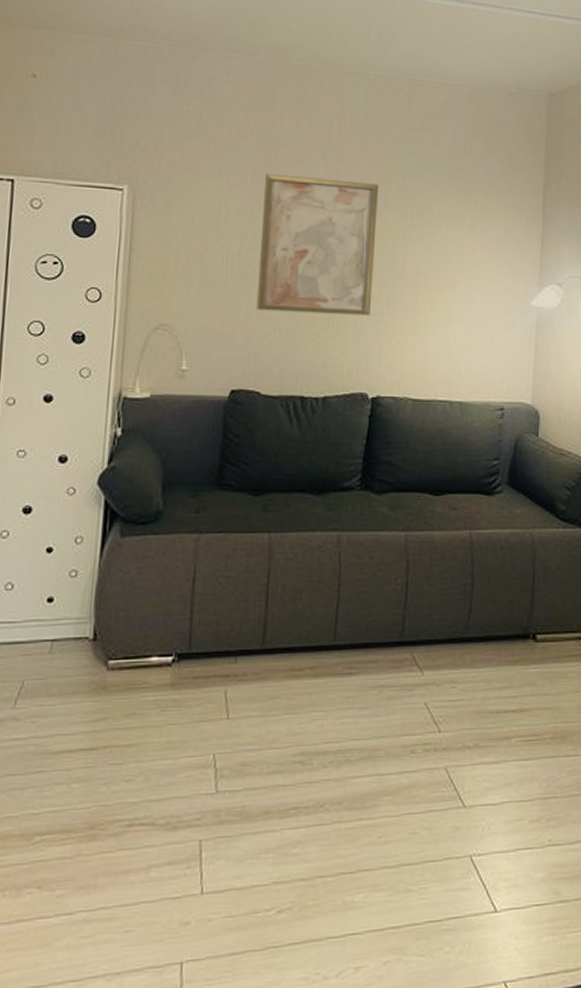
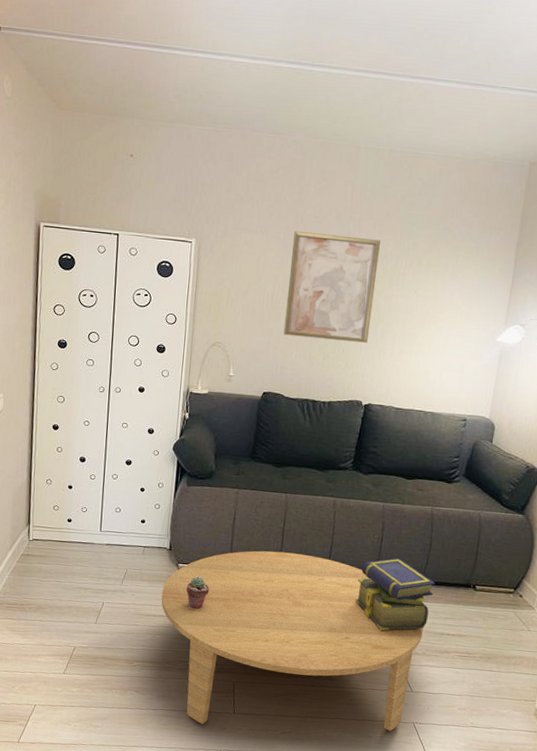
coffee table: none [80,620,473,923] -> present [161,550,423,732]
potted succulent: none [120,676,159,731] -> present [186,576,210,610]
stack of books: none [375,609,483,721] -> present [355,558,435,631]

